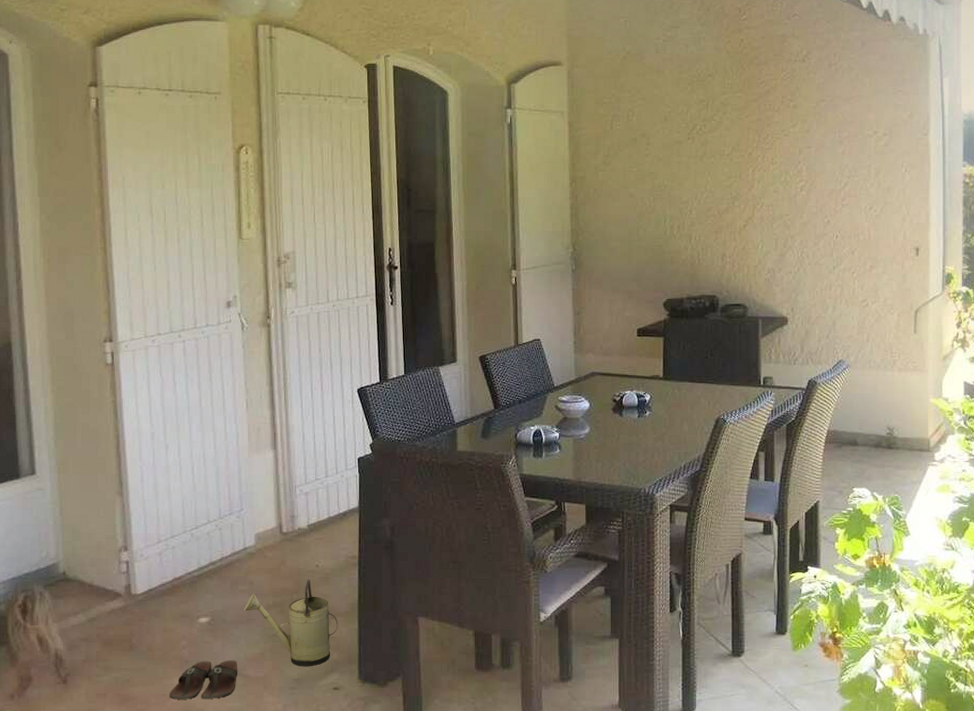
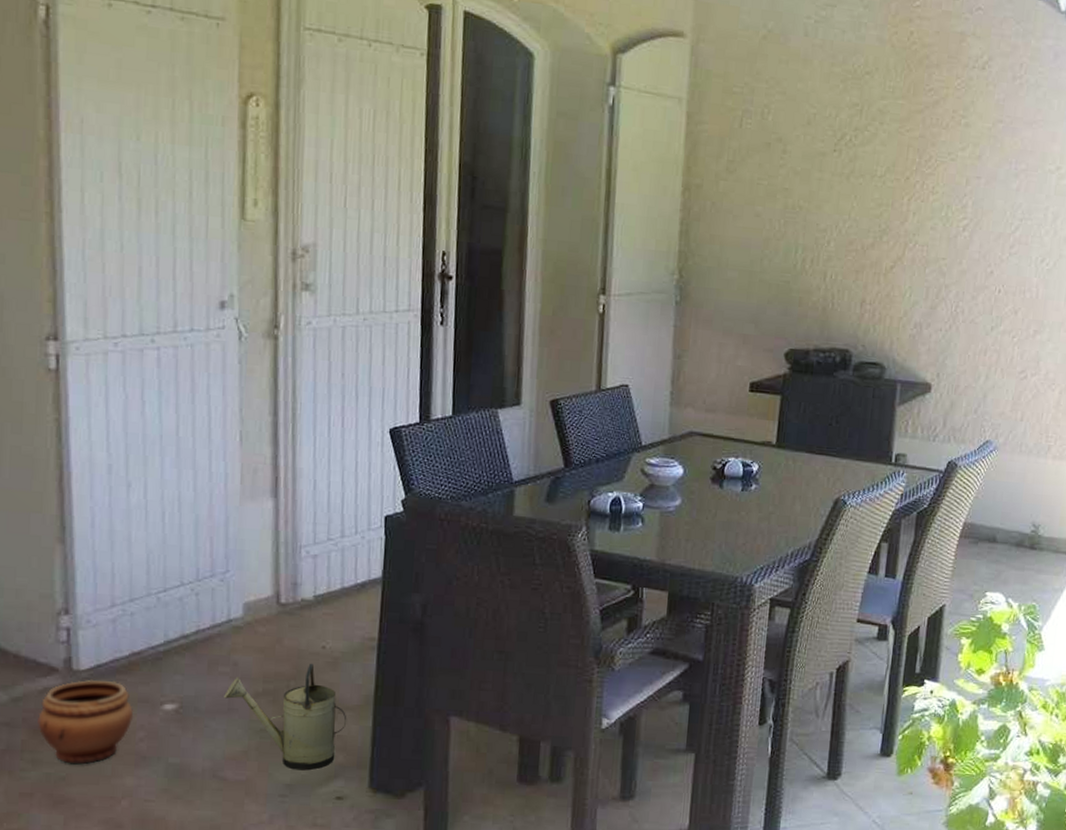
planter pot: none [108,601,178,669] -> present [37,679,134,765]
flip-flop: present [169,660,237,700] -> none [119,757,212,805]

